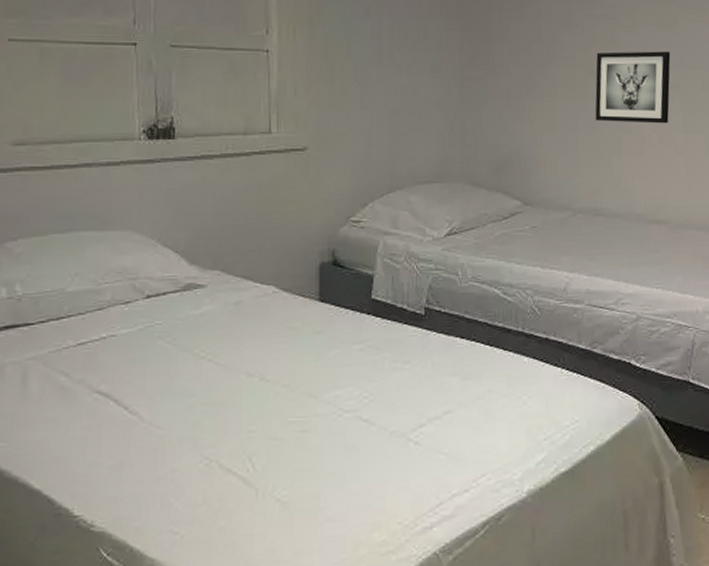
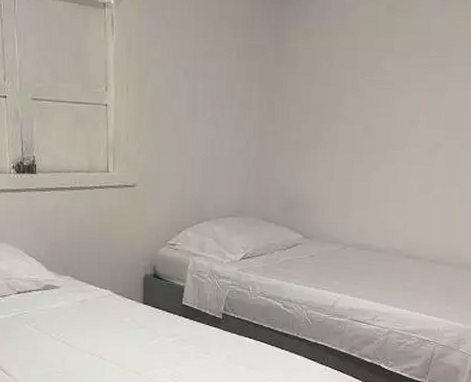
wall art: present [595,51,671,124] -> none [368,113,437,177]

